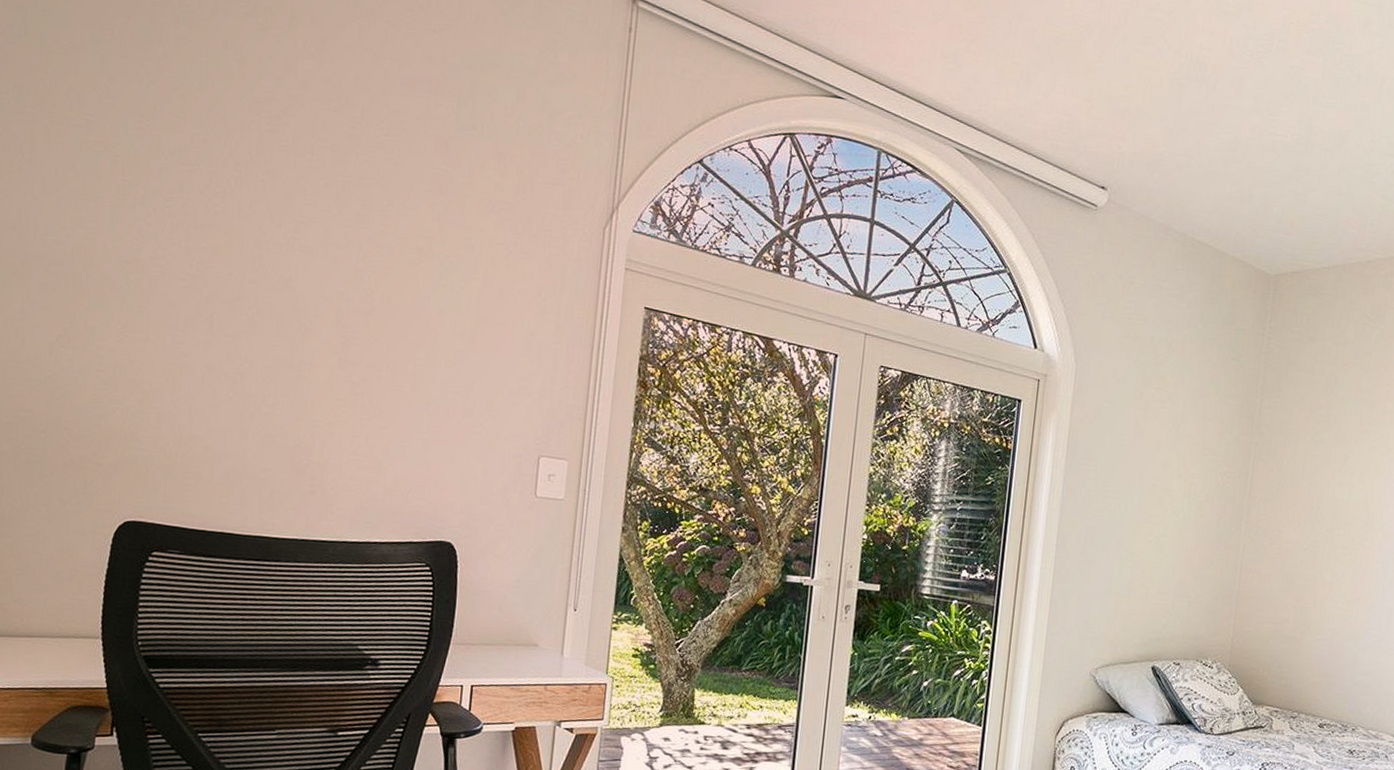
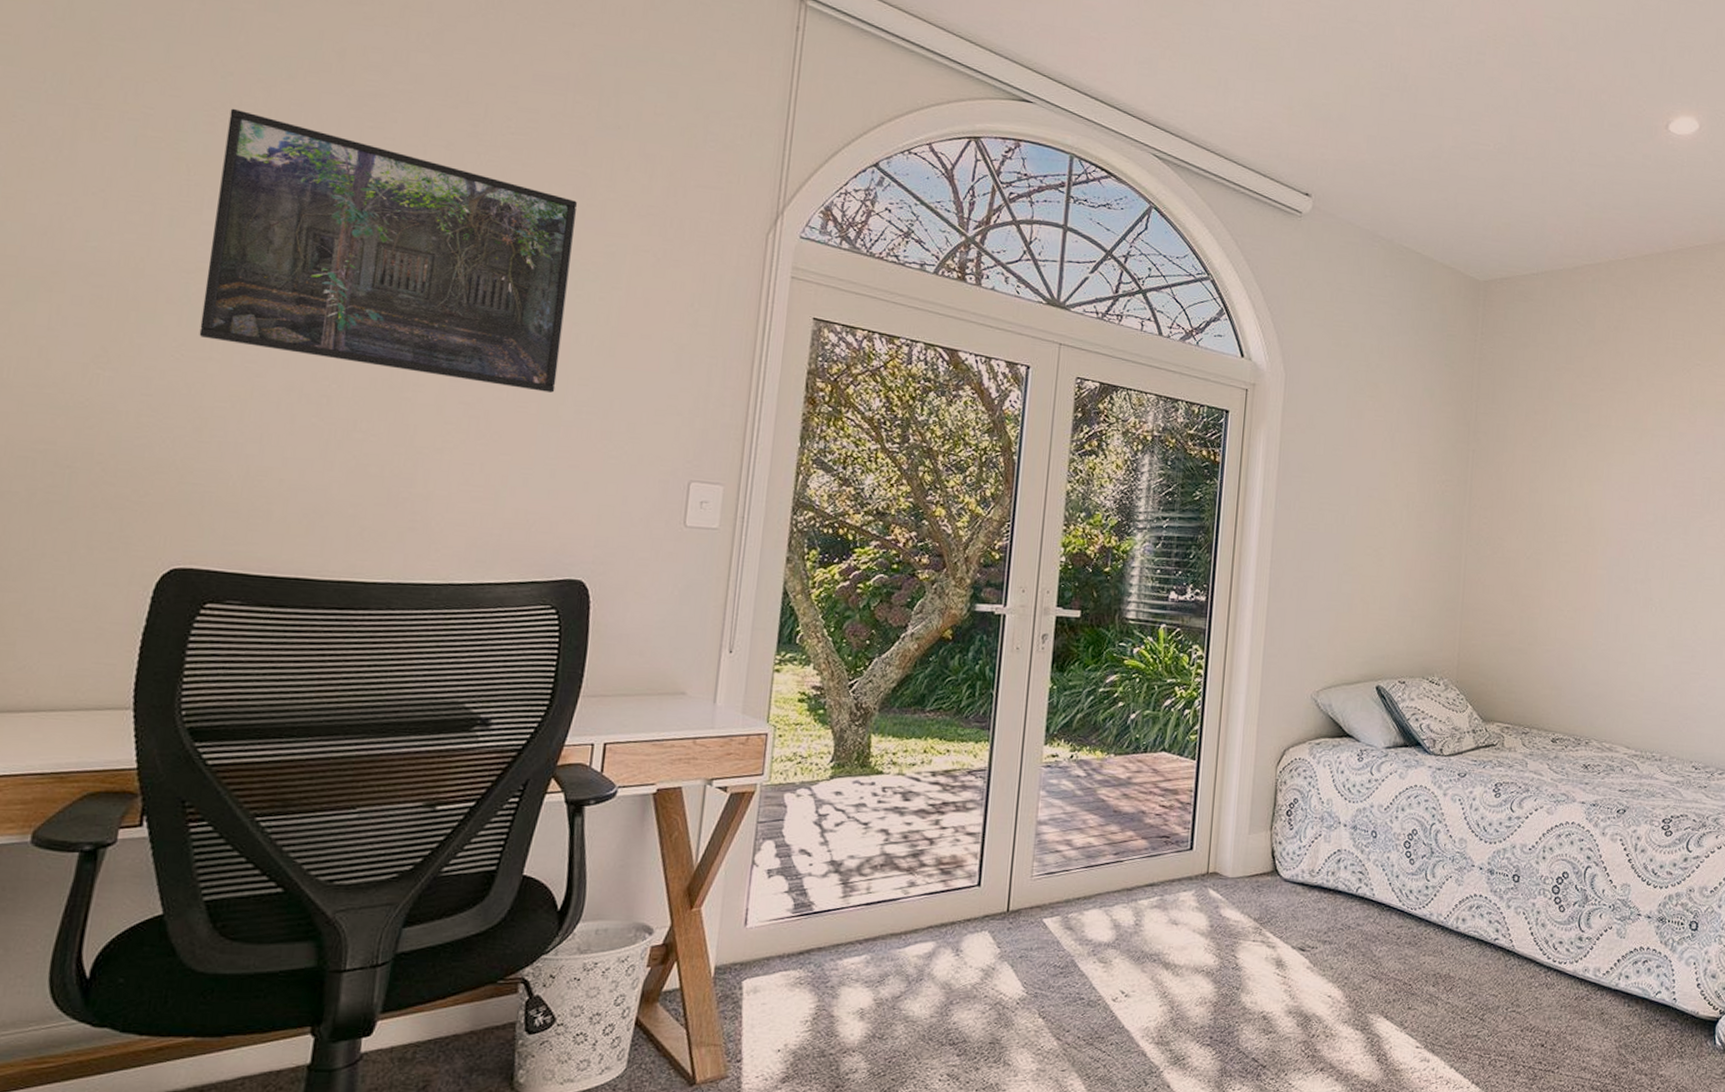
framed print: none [138,114,440,374] -> present [199,108,577,393]

